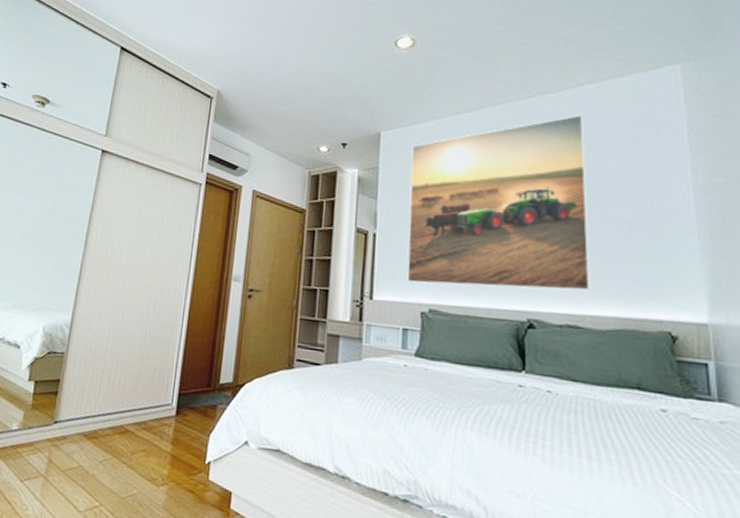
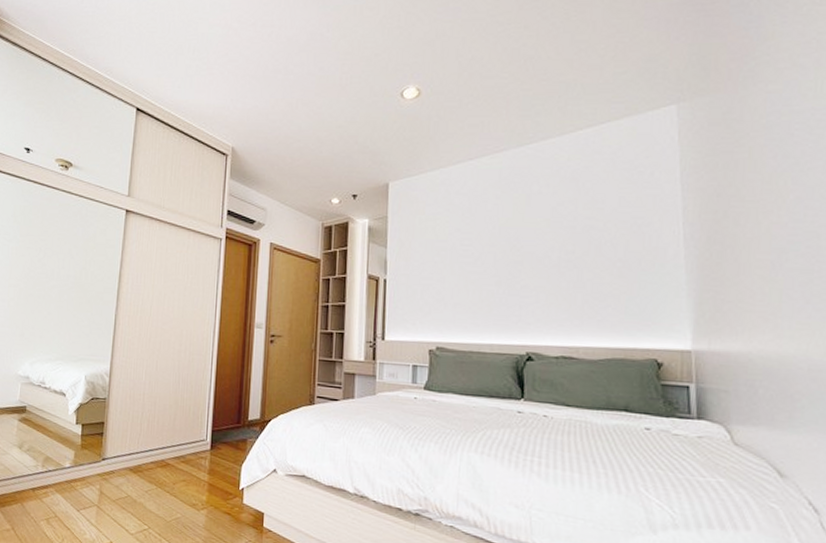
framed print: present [407,115,590,291] -> none [416,159,585,325]

